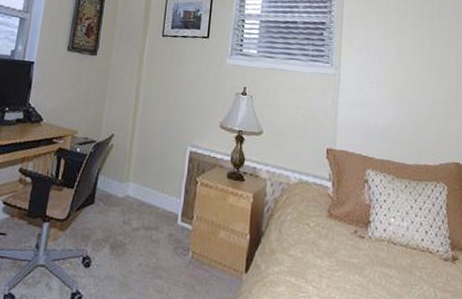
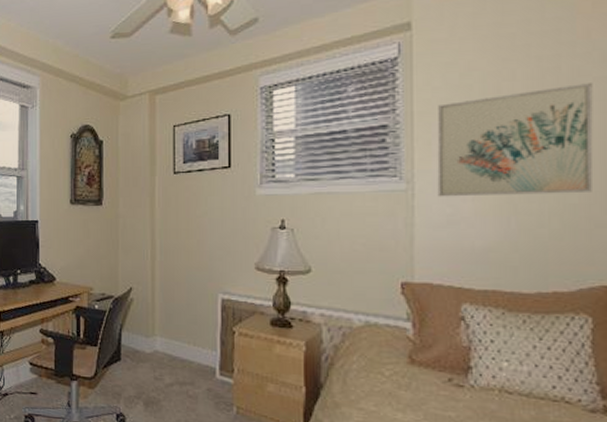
wall art: none [355,13,452,92] -> present [437,83,593,197]

